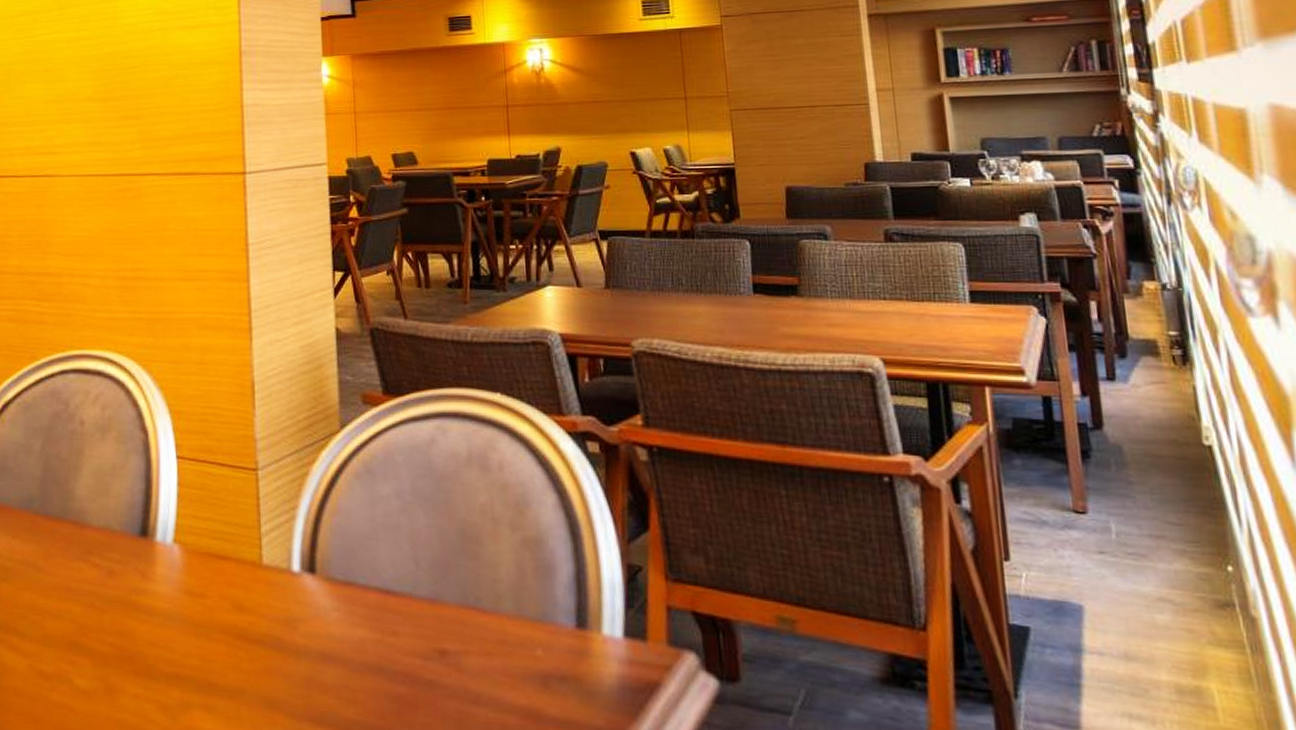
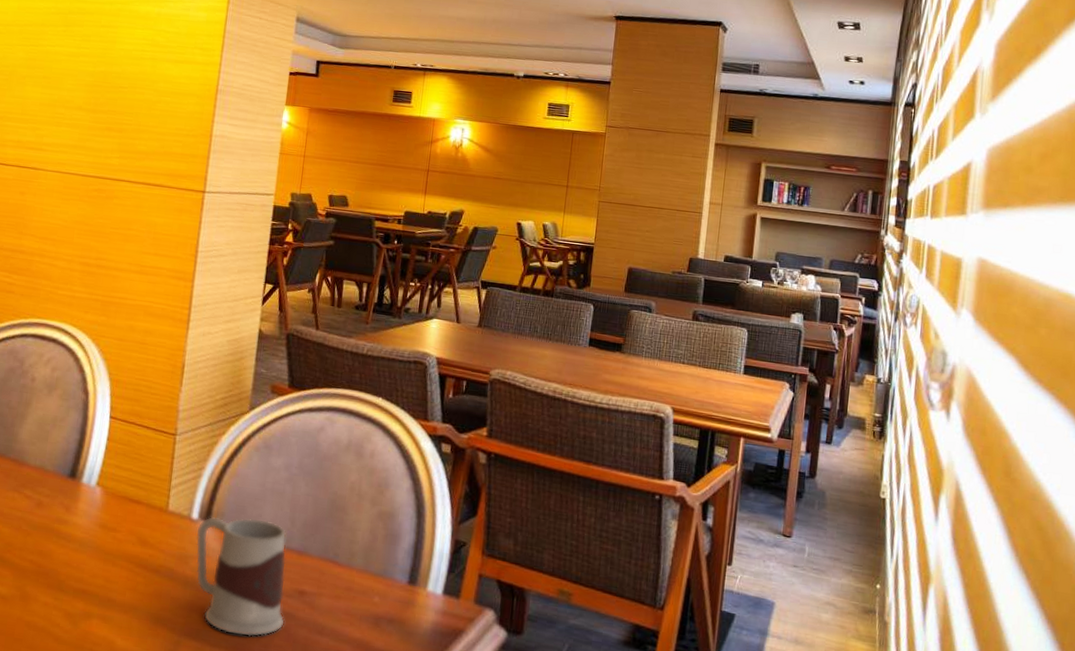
mug: none [301,563,428,716] -> present [196,516,287,637]

